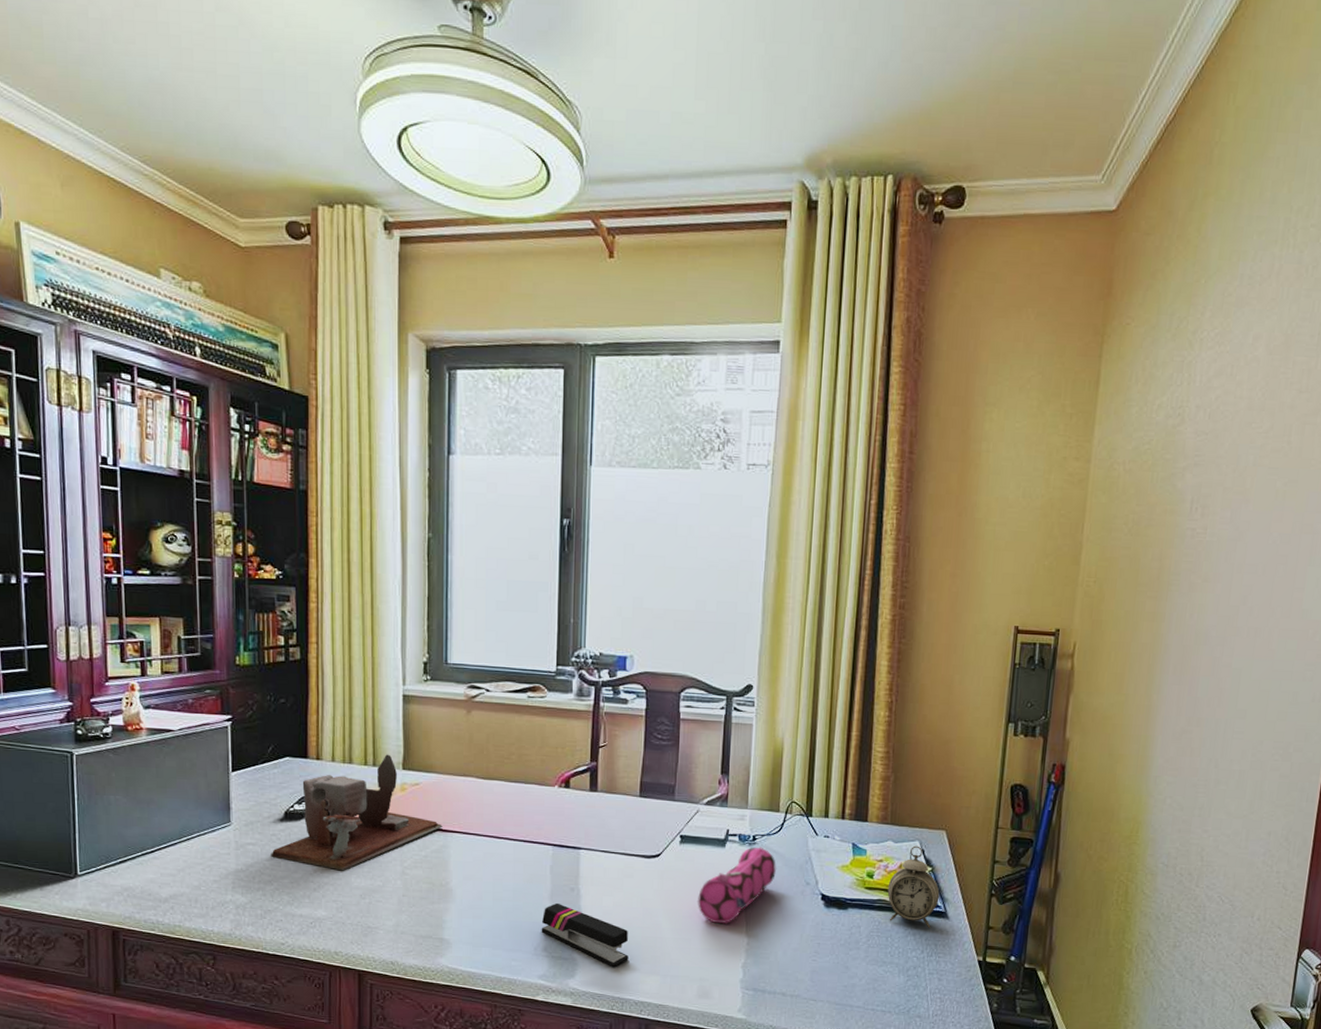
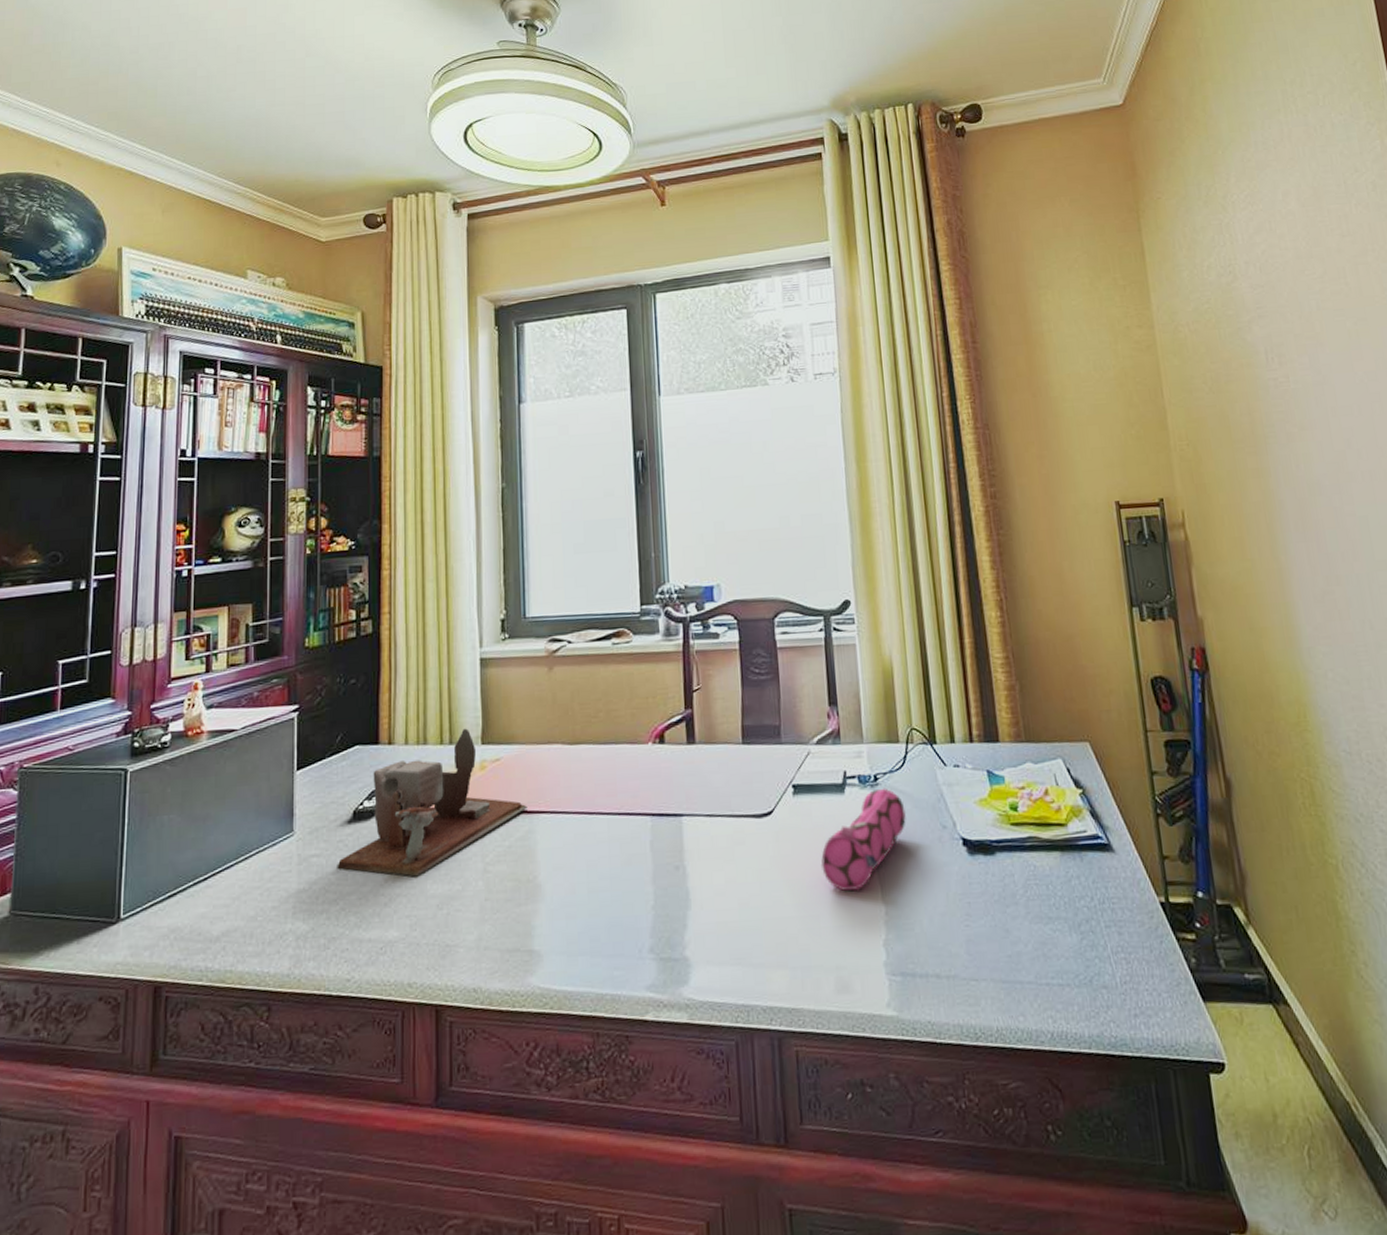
stapler: present [541,902,628,968] -> none [645,887,750,965]
alarm clock: present [887,845,940,929] -> none [1036,764,1099,868]

